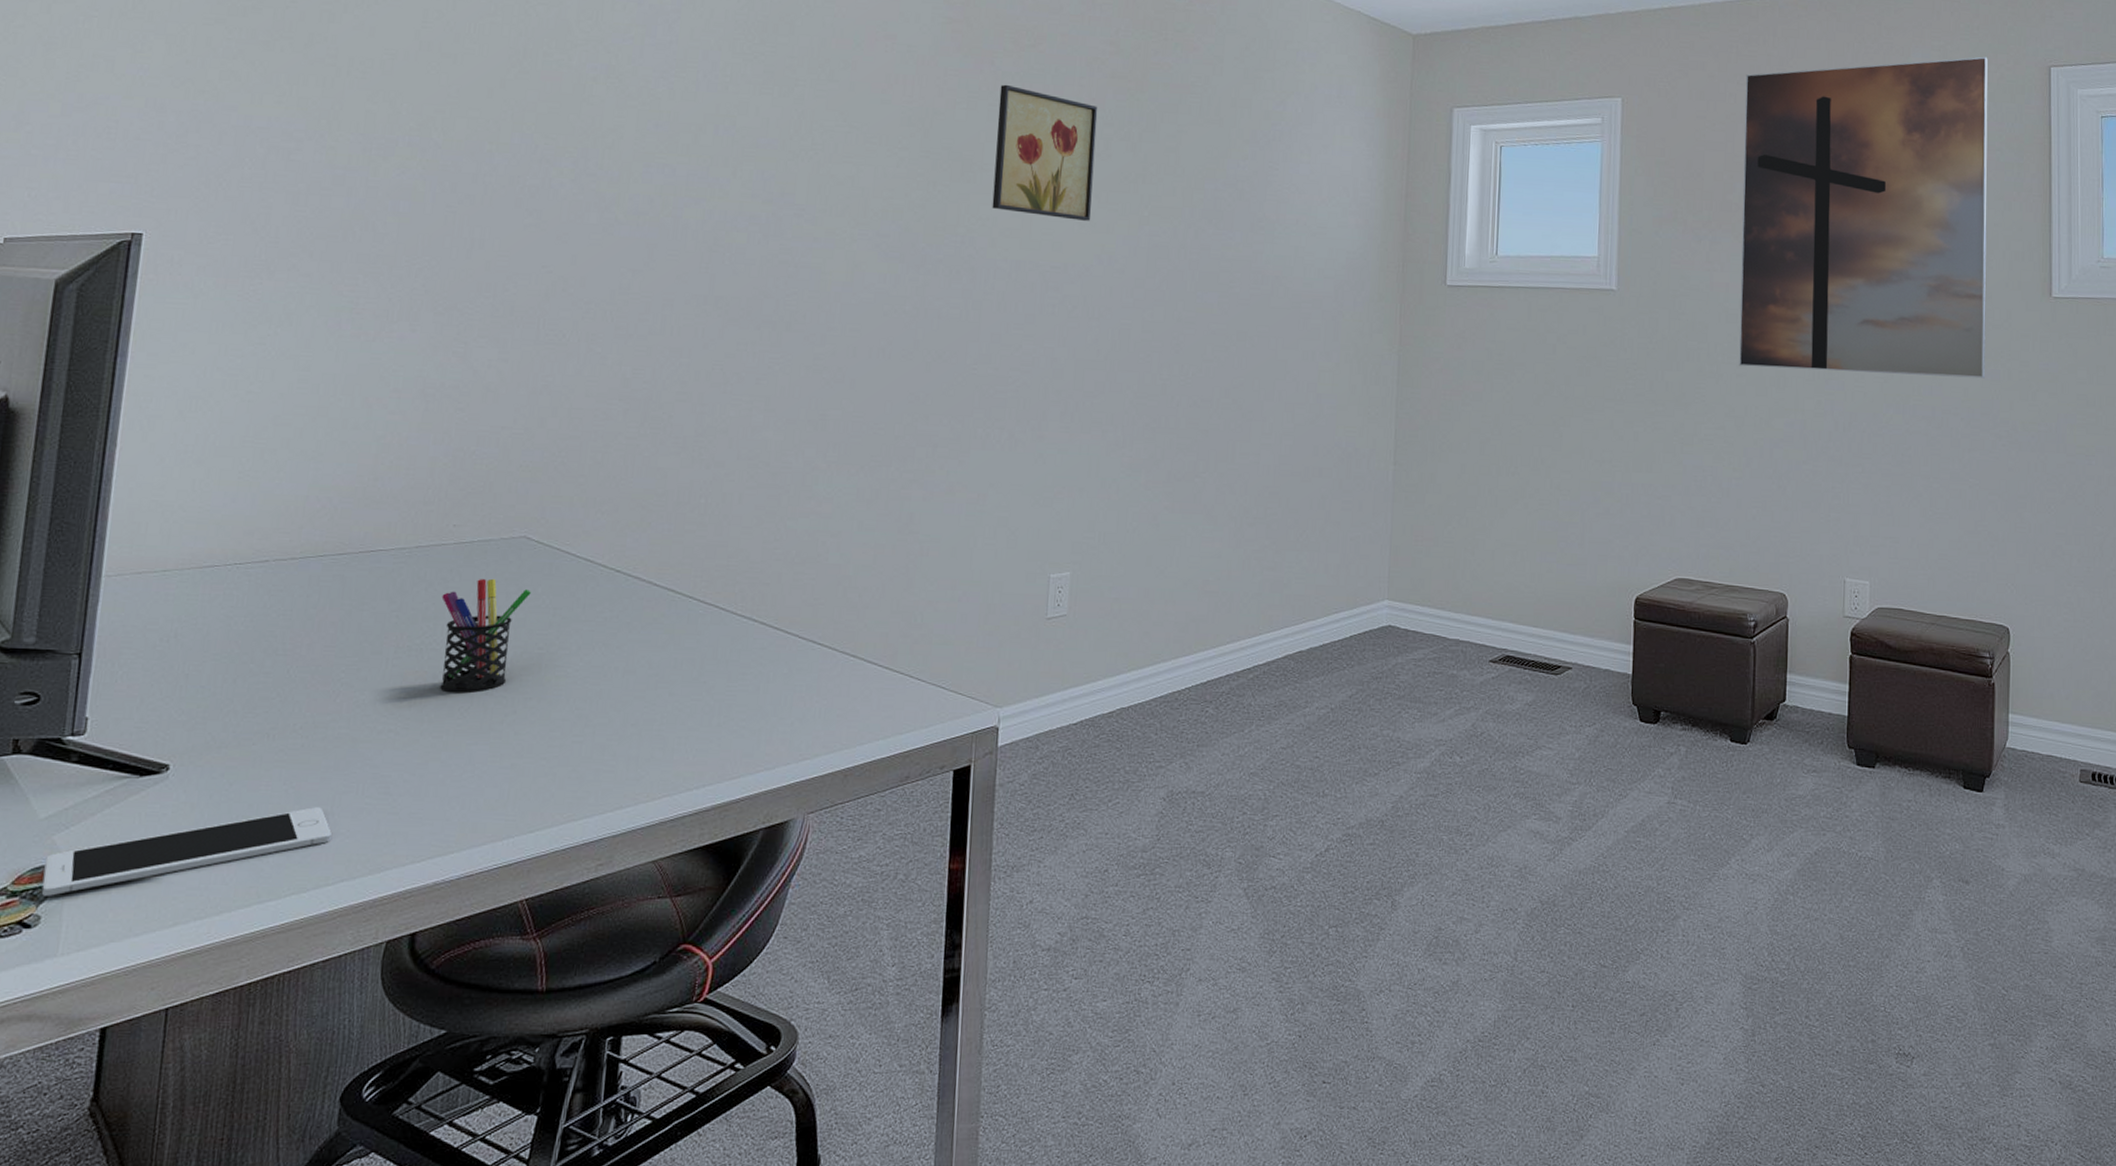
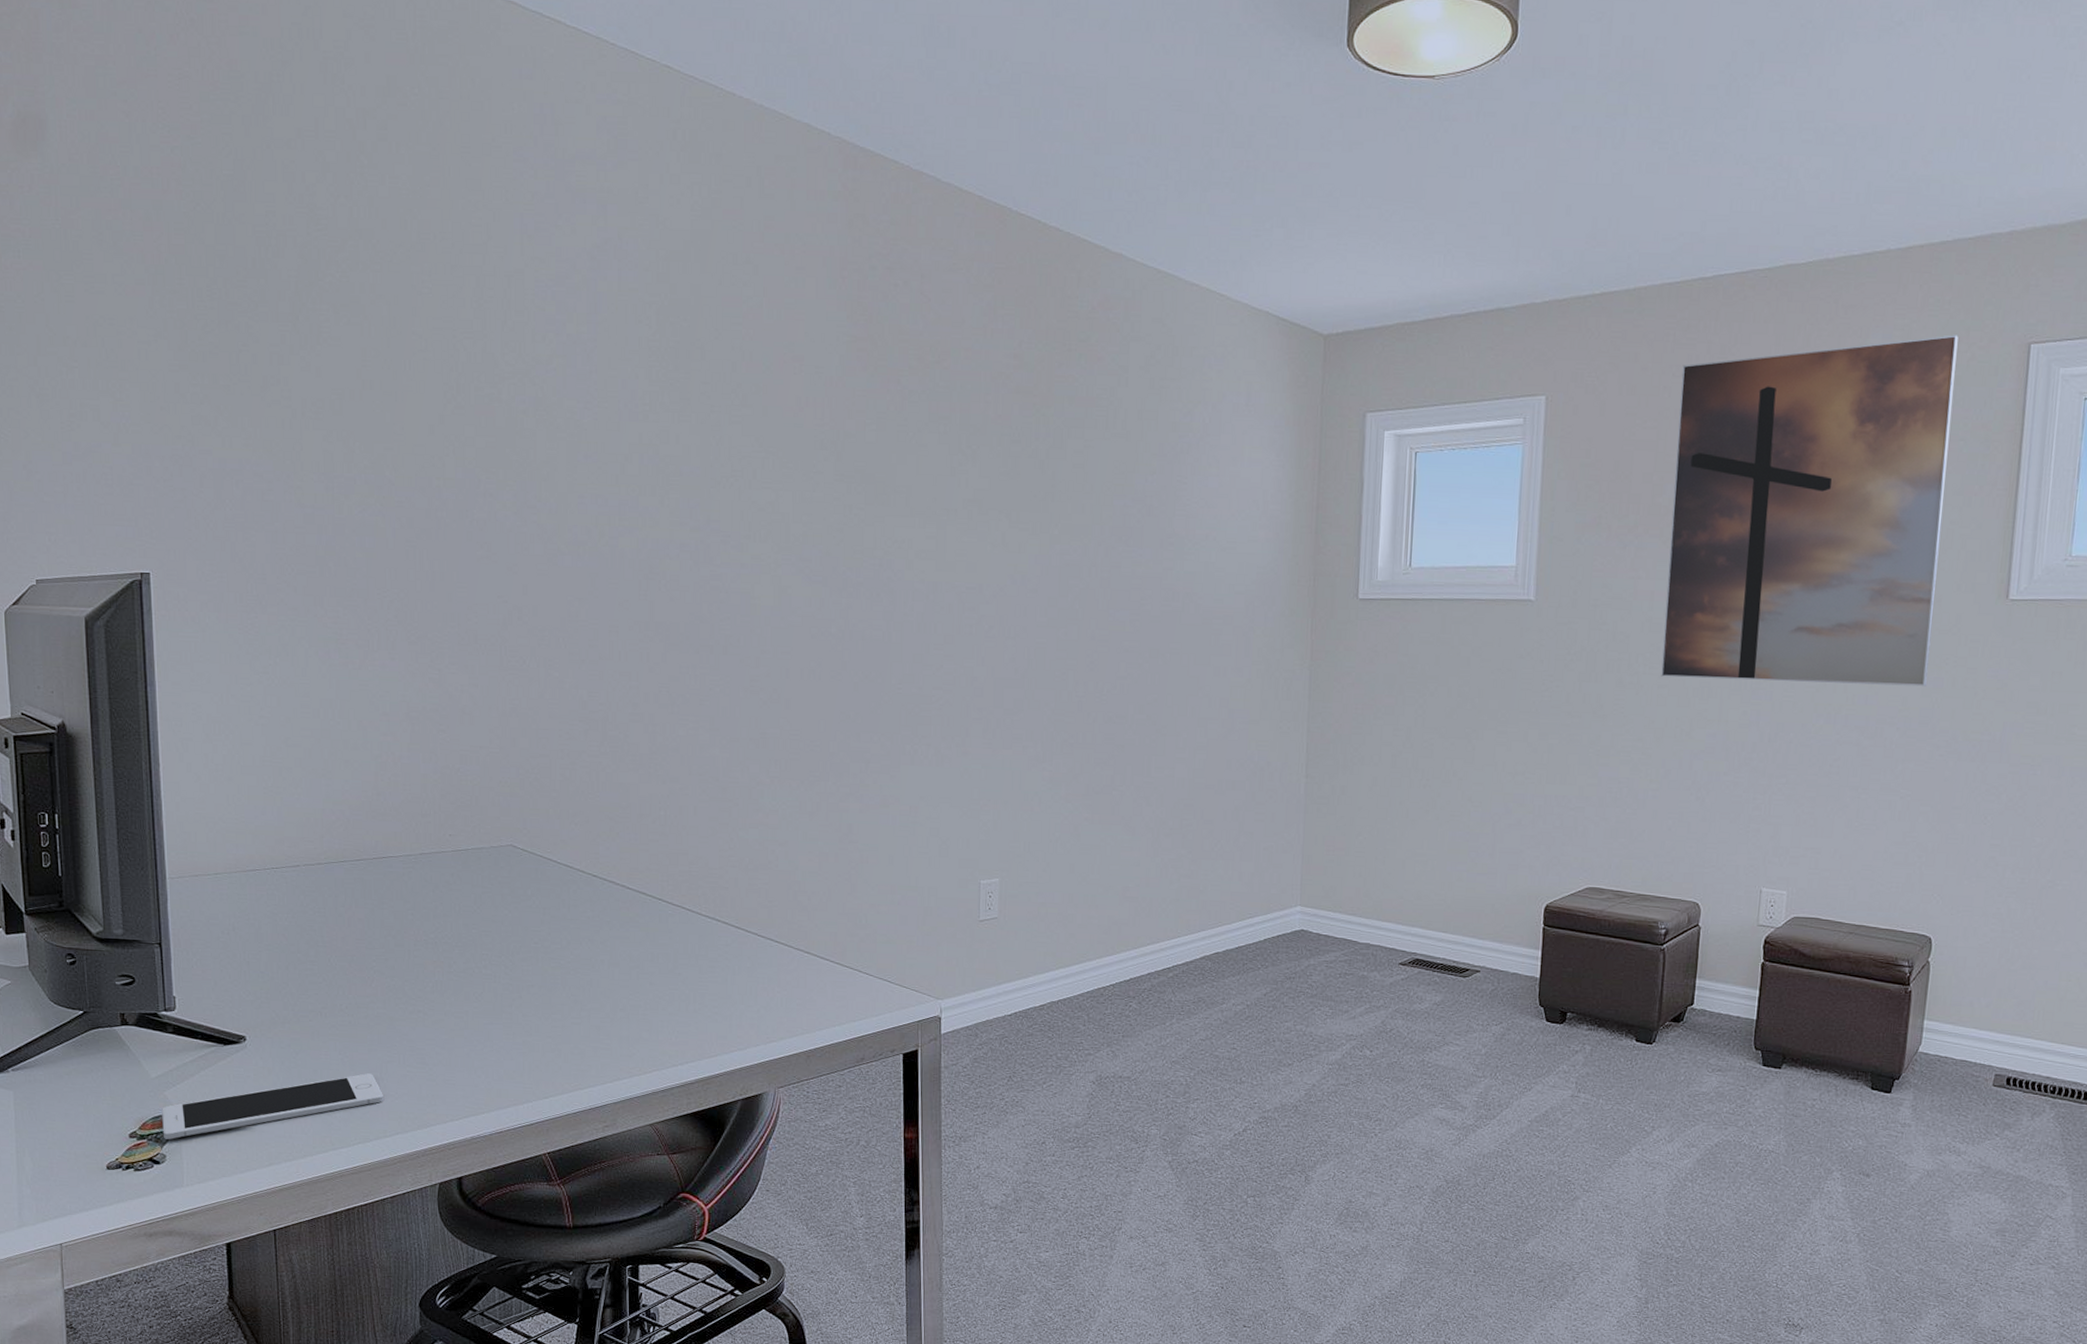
pen holder: present [440,578,531,694] -> none [447,882,522,981]
wall art: present [992,84,1098,221] -> none [906,403,1005,541]

